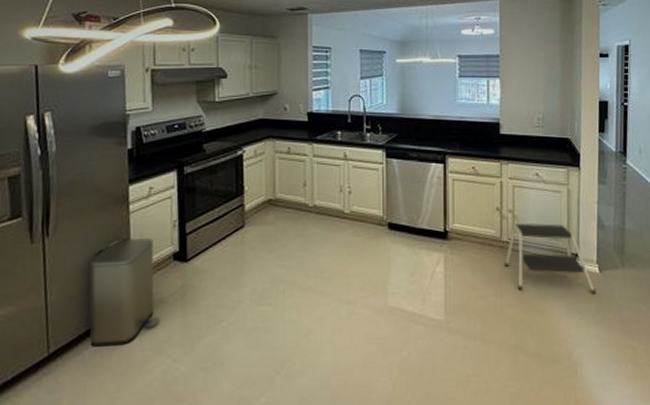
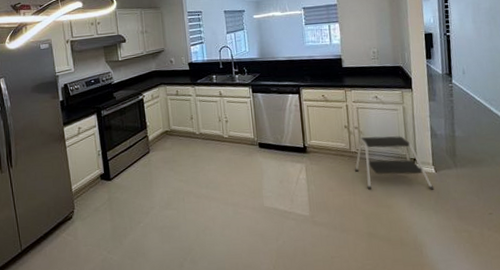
pedal bin: present [88,238,158,347] -> none [42,165,95,244]

